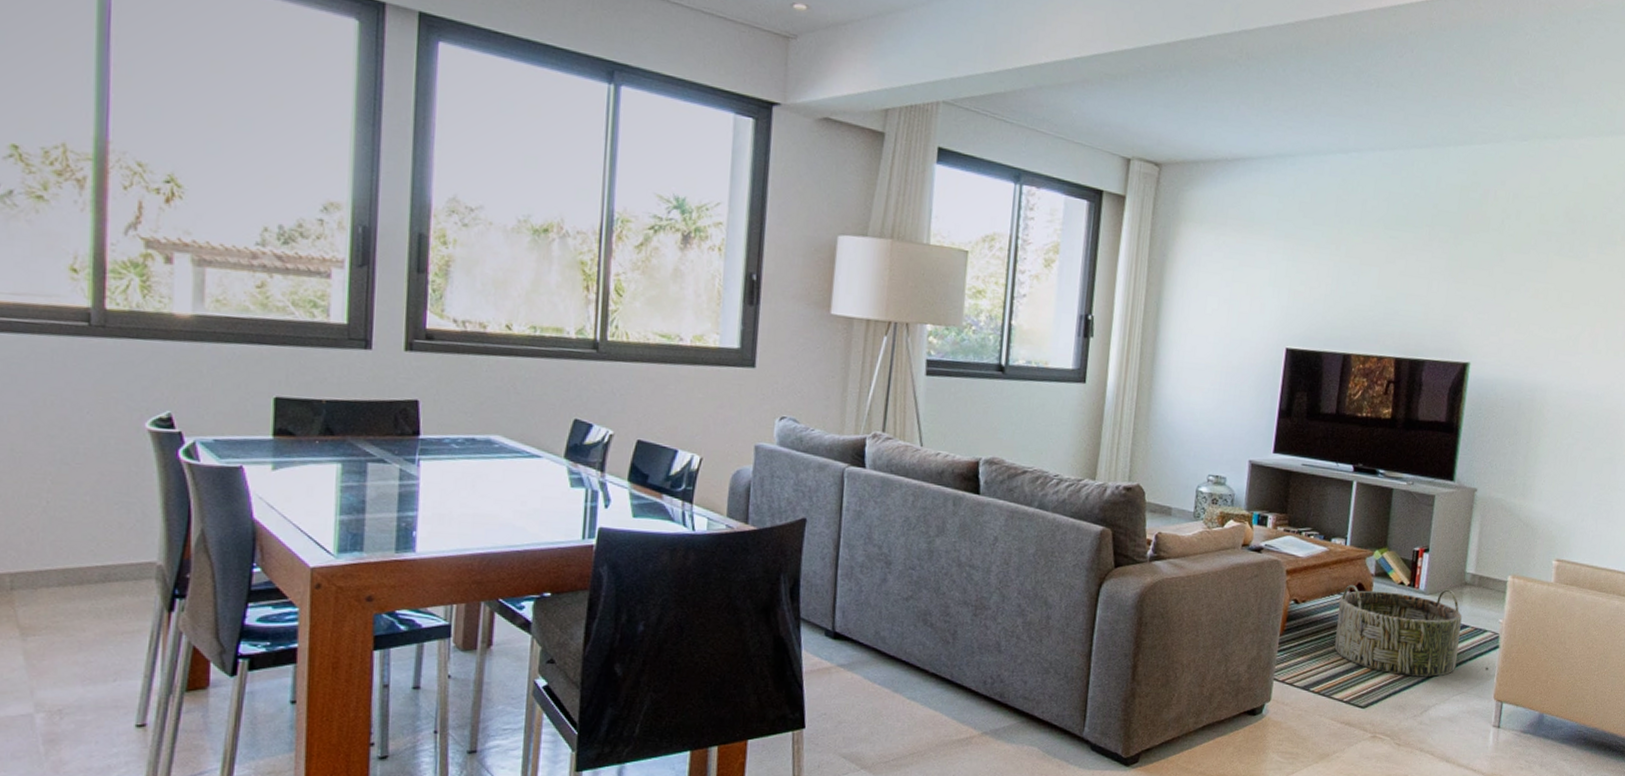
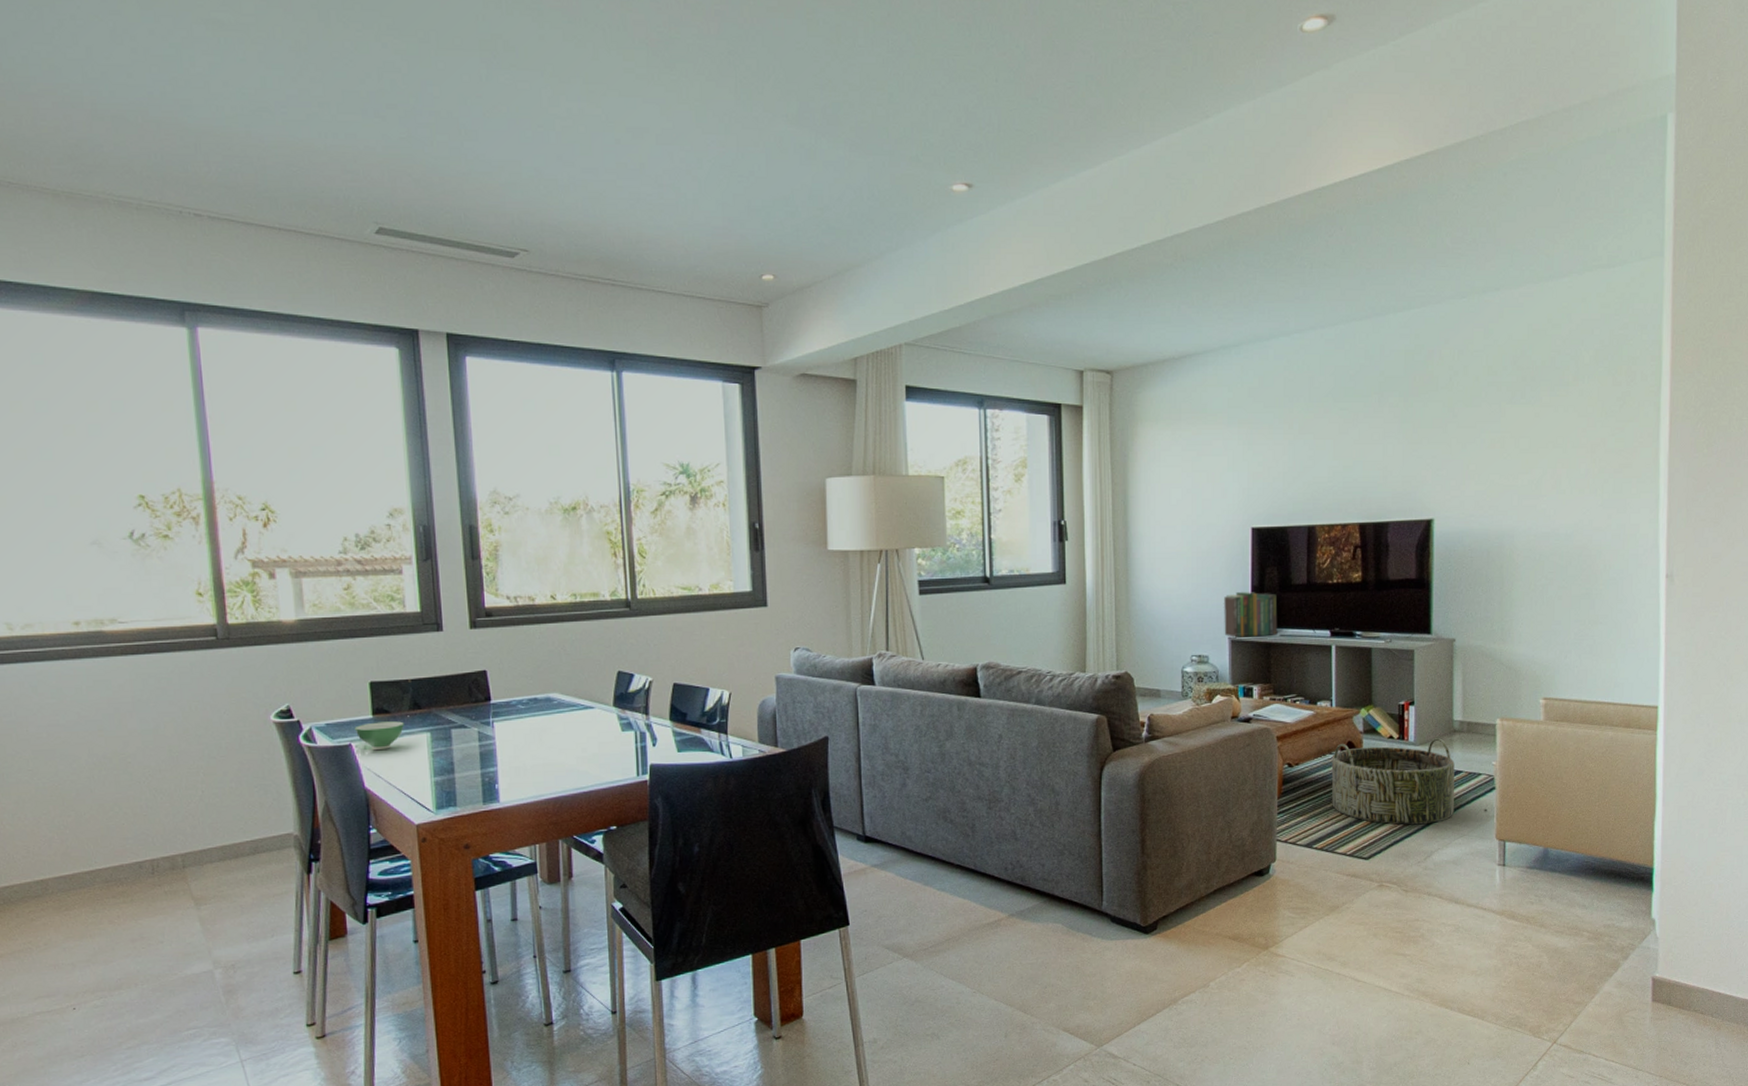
bowl: none [249,444,312,478] -> present [354,721,405,751]
books: none [1245,414,1304,464] -> present [1224,592,1278,638]

